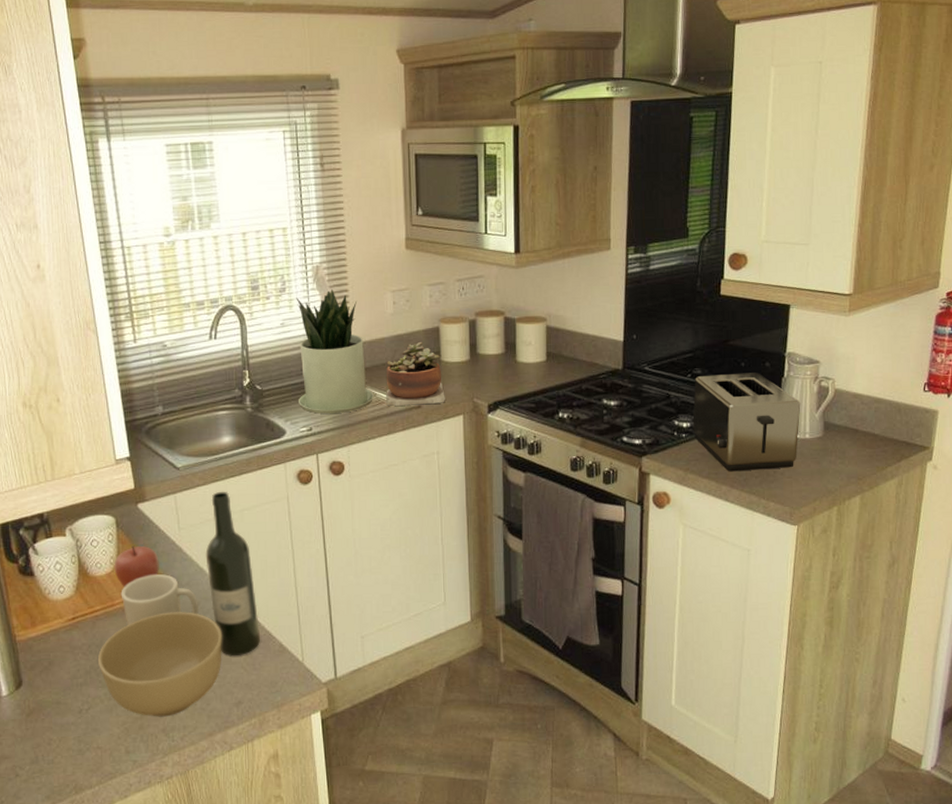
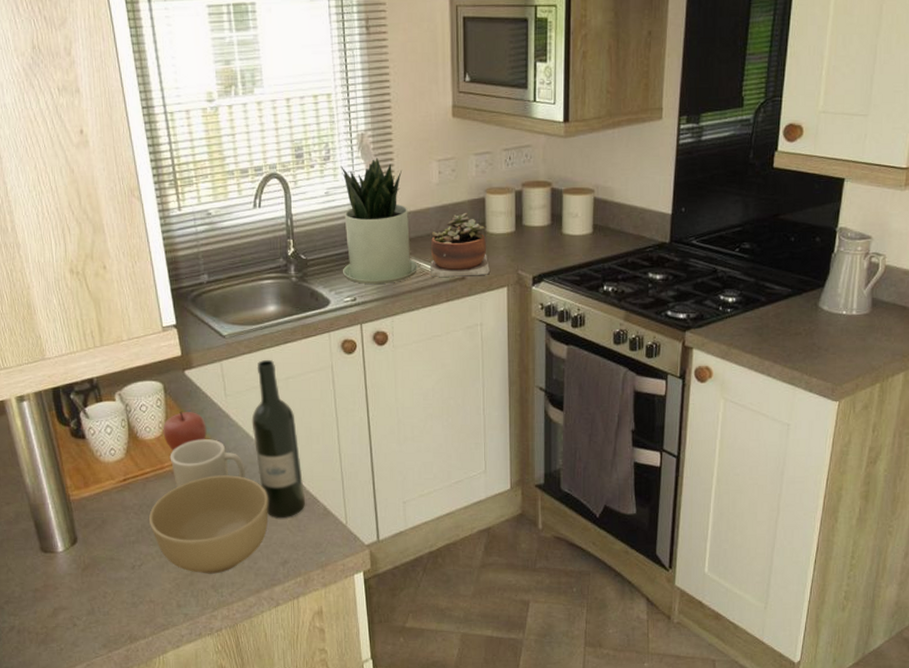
toaster: present [693,372,801,472] -> none [738,248,850,347]

